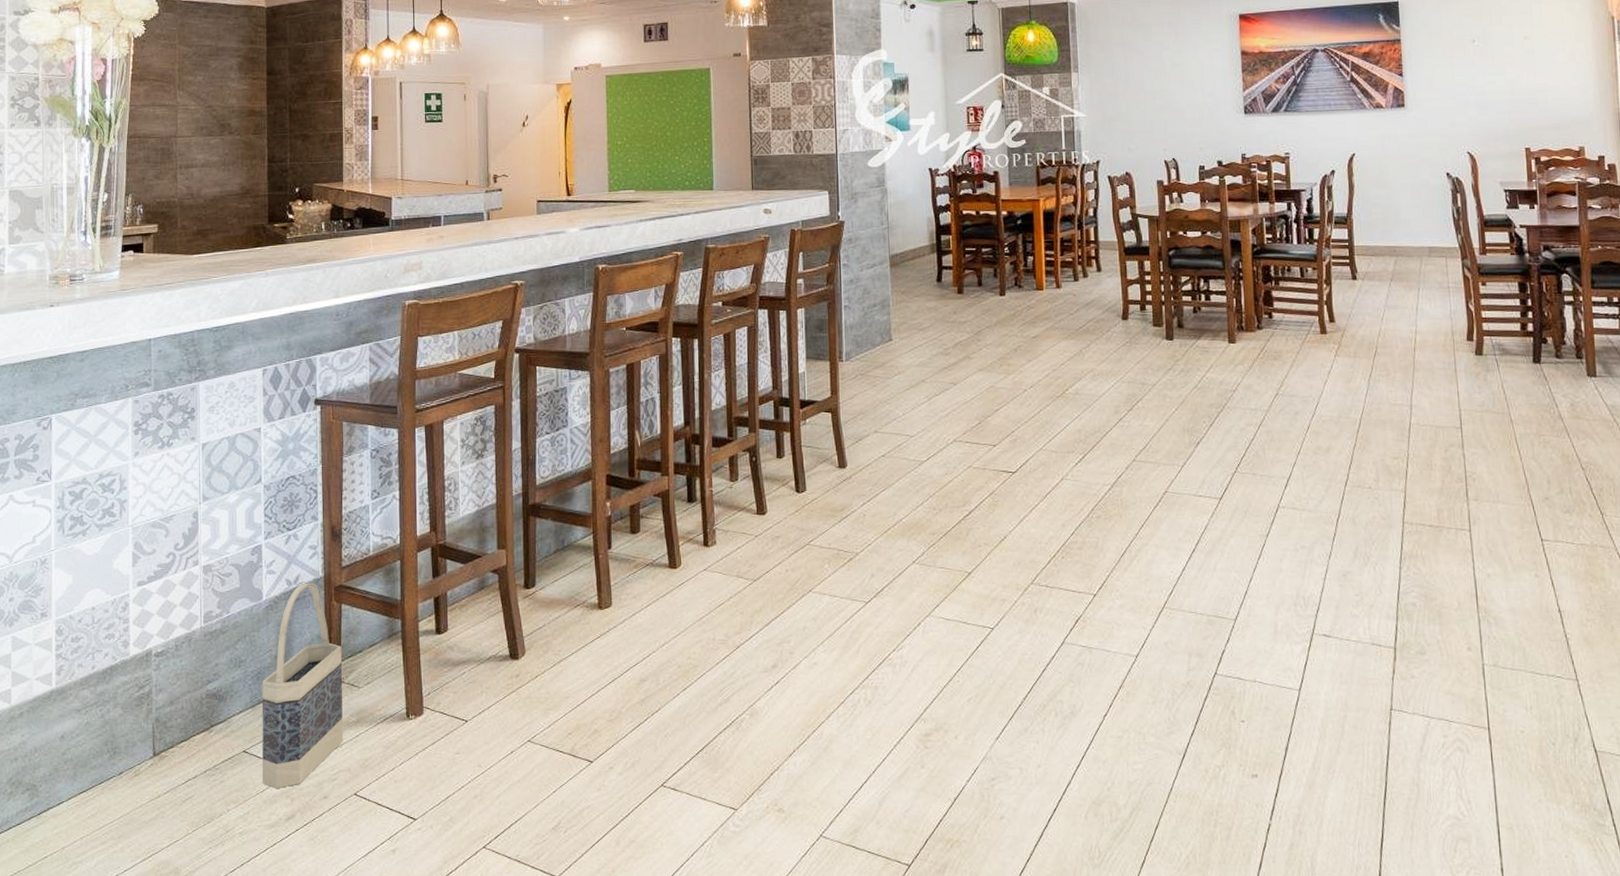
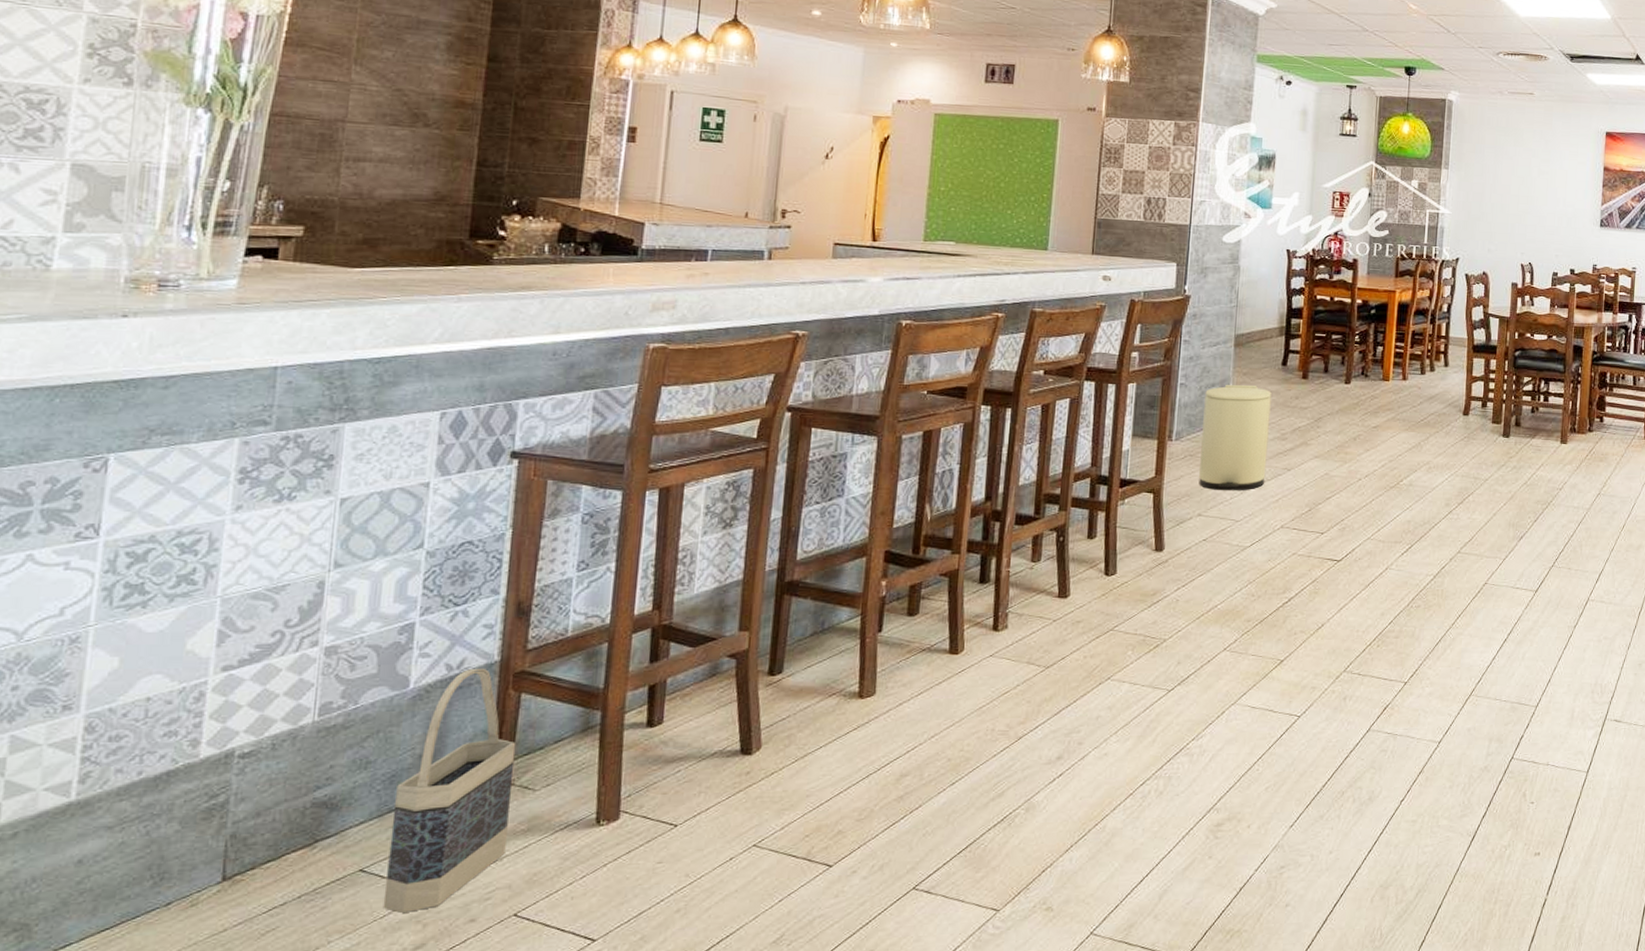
pedal bin: none [868,303,934,407] -> present [1199,385,1272,490]

